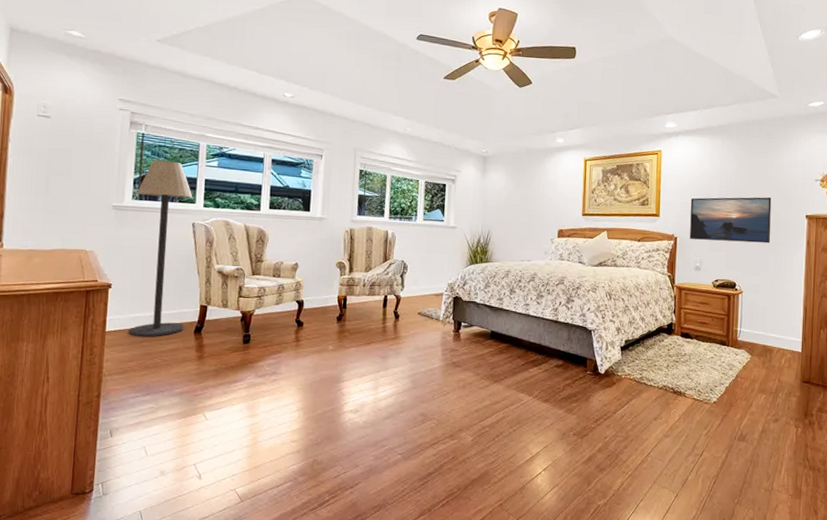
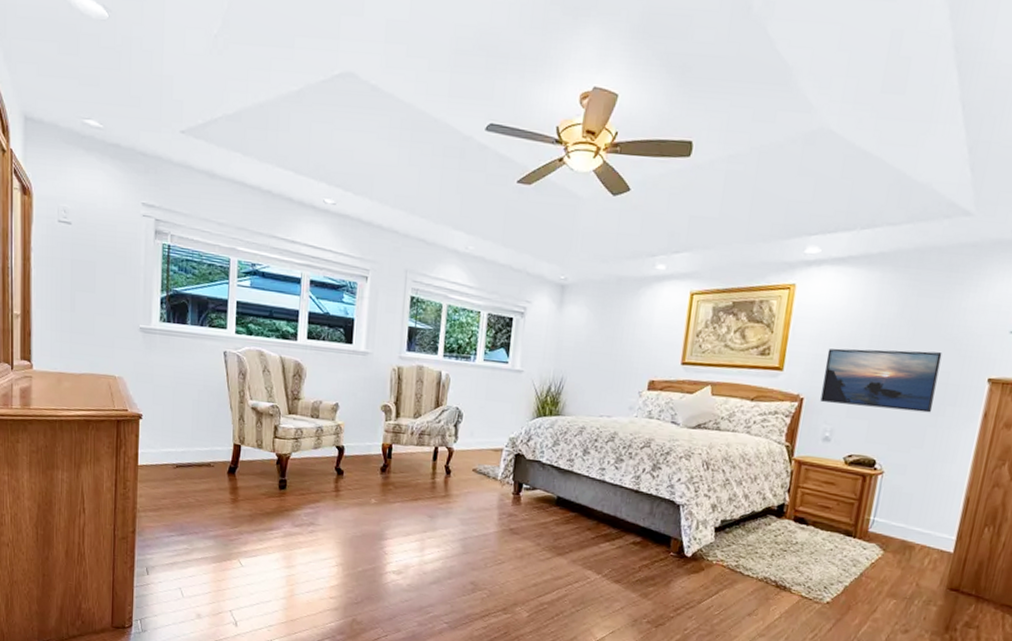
floor lamp: present [128,160,193,337] -> none [160,277,224,475]

